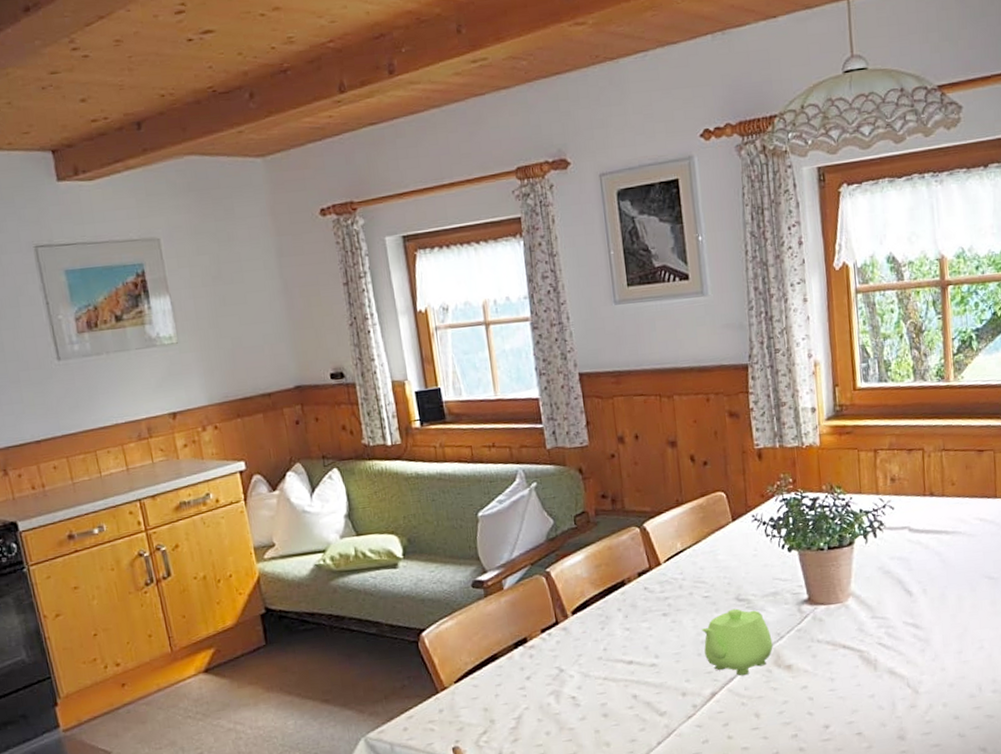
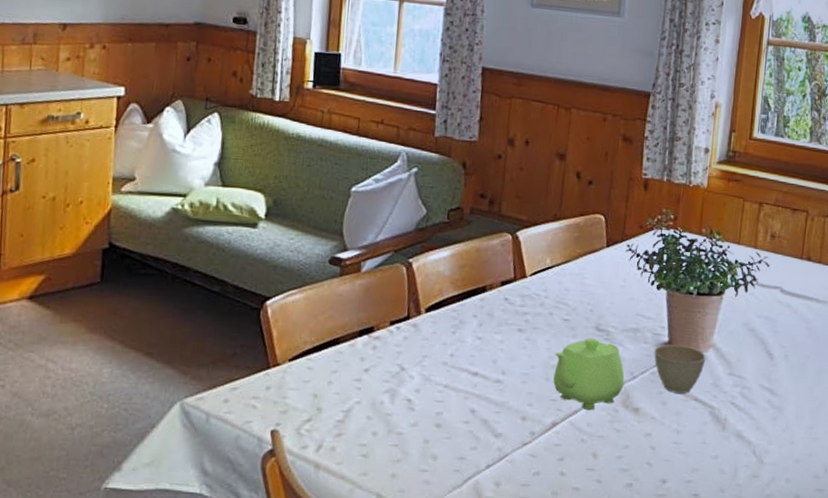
cup: none [796,599,847,645] -> present [654,344,706,394]

